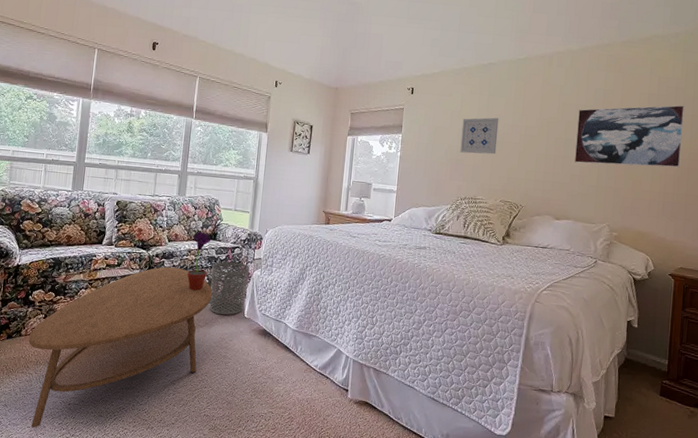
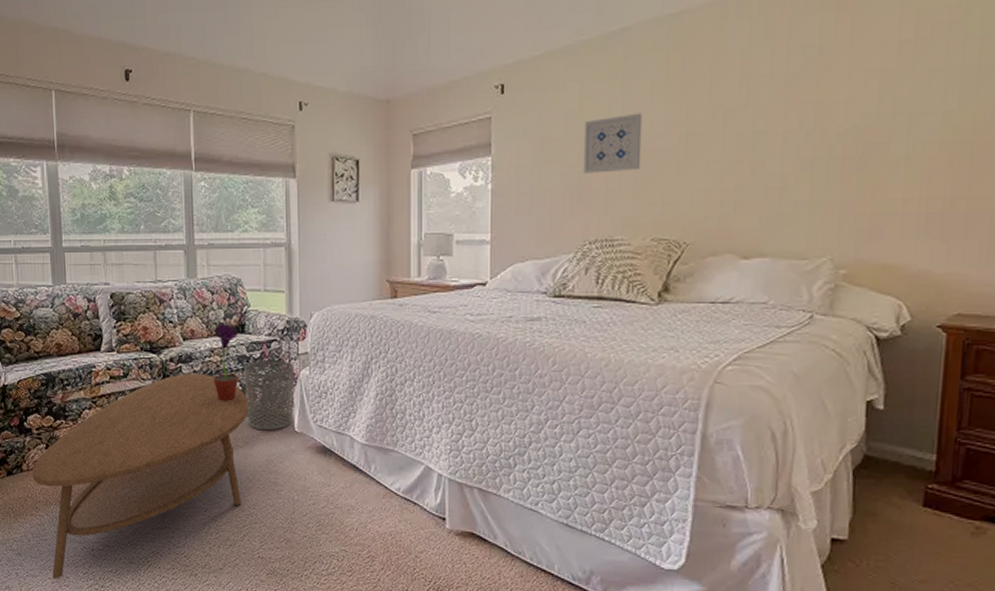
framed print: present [574,105,685,168] -> none [769,51,965,167]

